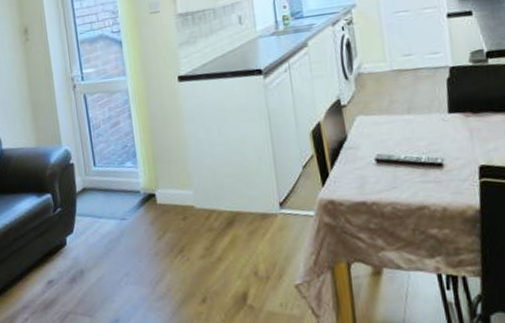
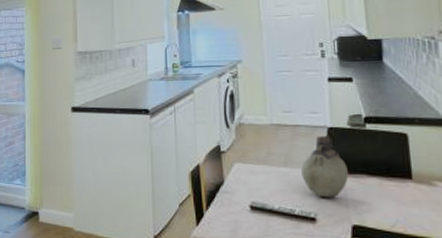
vase: none [425,75,473,142] -> present [301,135,348,198]

